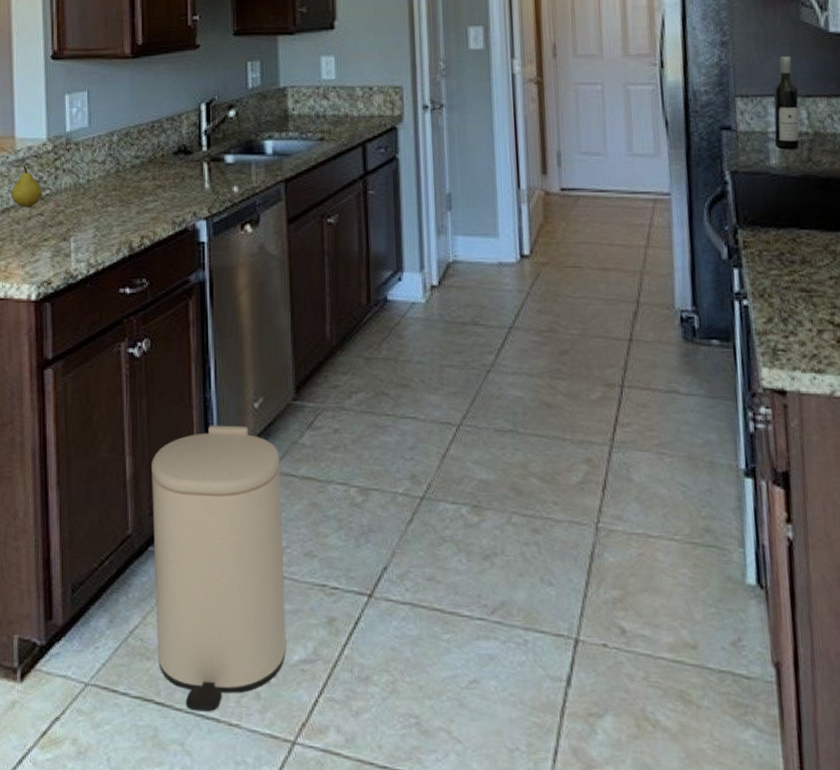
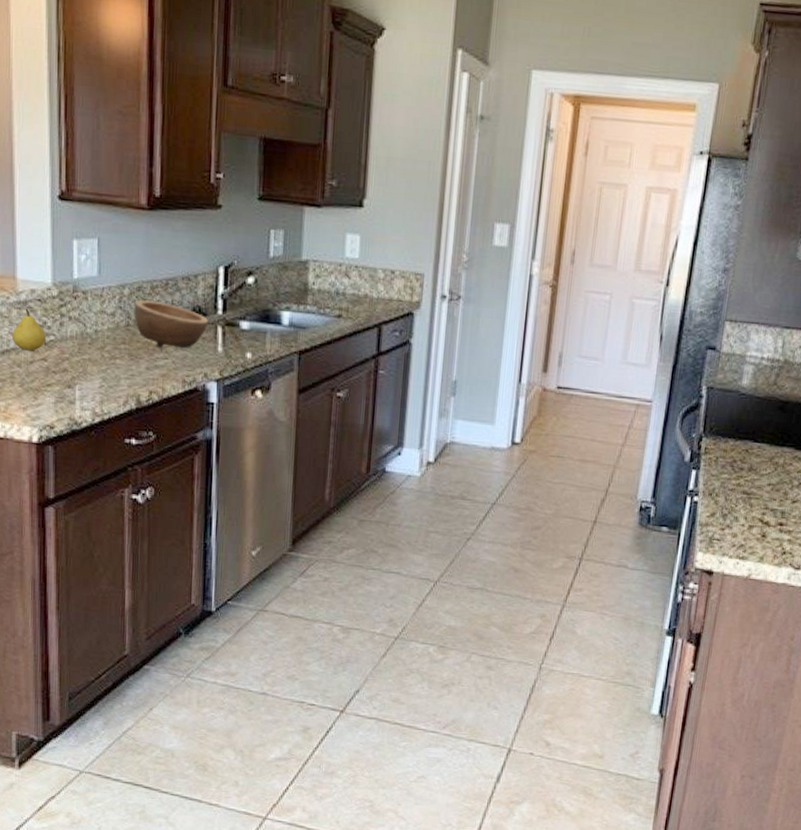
wooden bowl: none [123,144,194,191] -> present [134,299,209,348]
pedal bin: present [151,425,286,712] -> none [148,567,273,795]
bottle: present [773,55,800,149] -> none [749,288,781,373]

